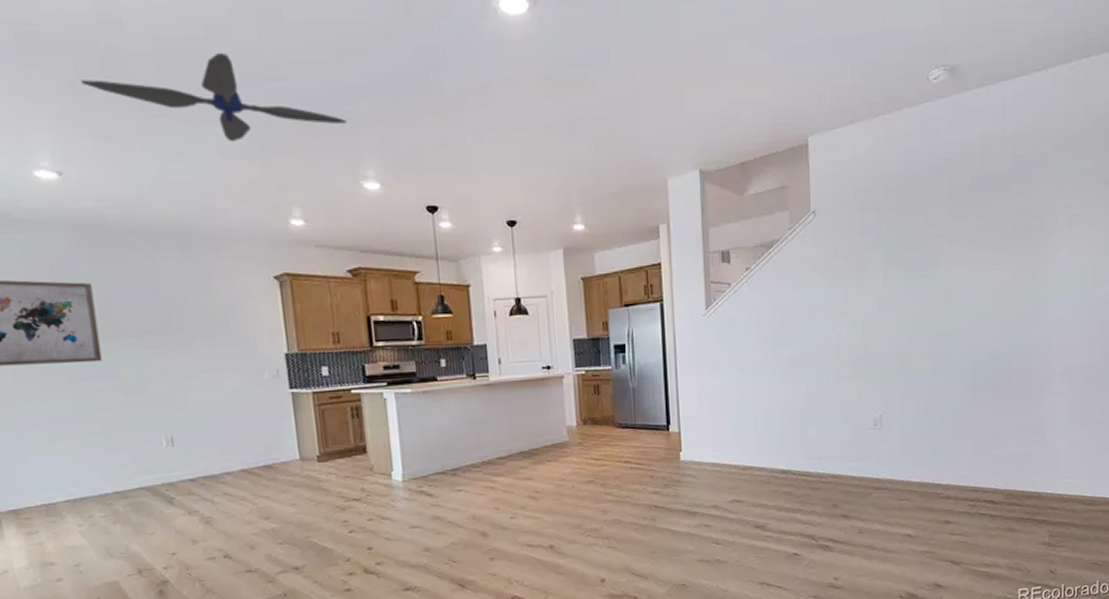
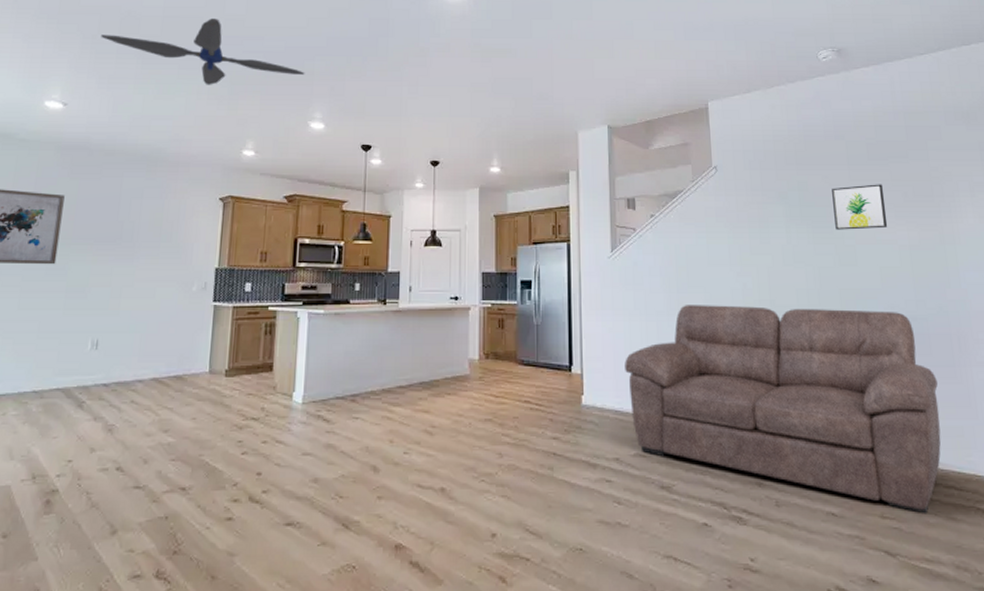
sofa: none [721,351,1013,529] -> present [625,305,941,514]
wall art: none [931,221,984,273] -> present [832,184,888,230]

